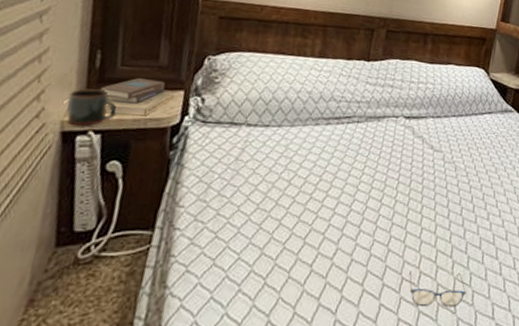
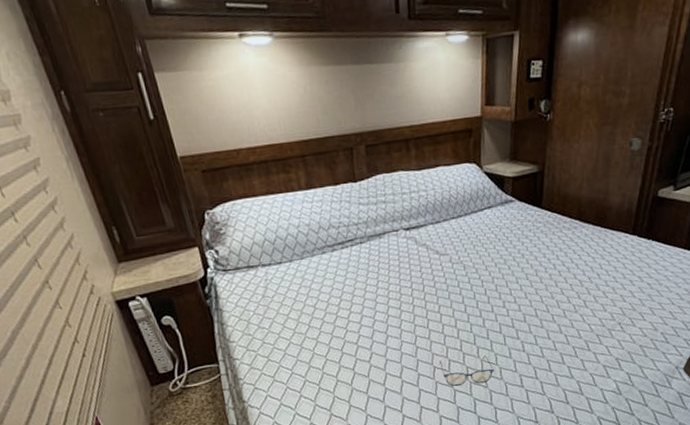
mug: present [66,87,117,126] -> none [107,260,151,294]
books: present [100,77,174,117] -> none [129,242,191,280]

